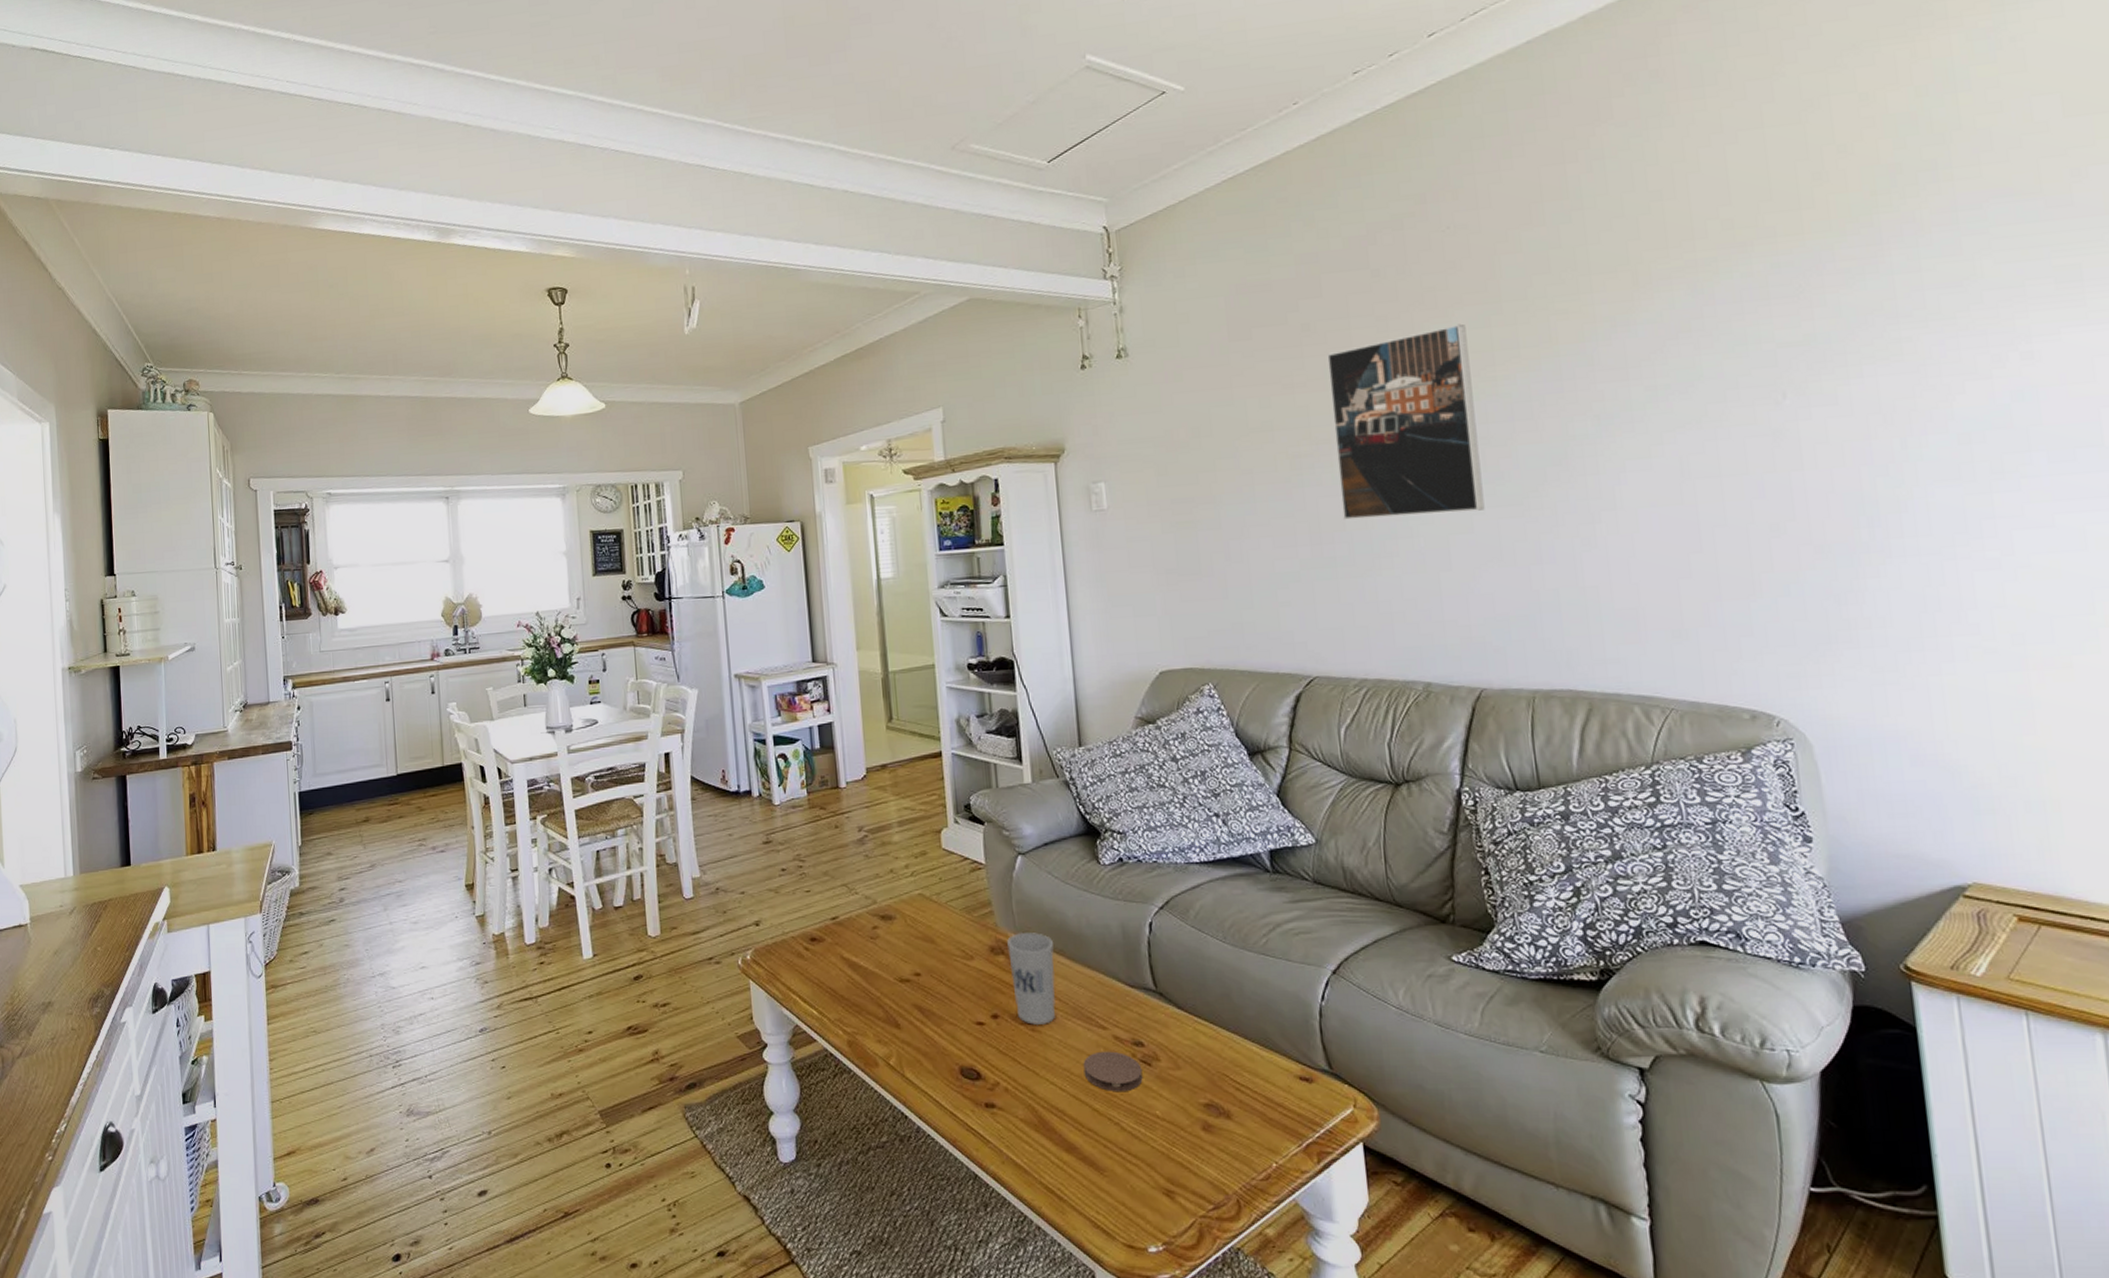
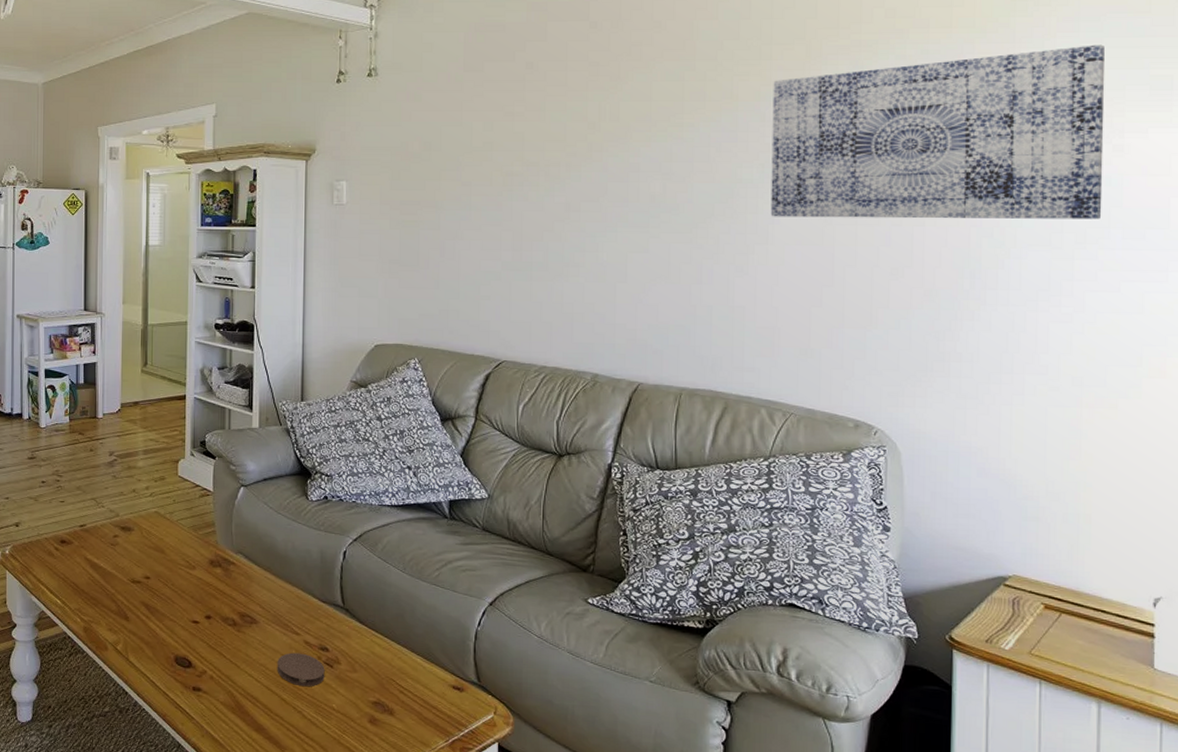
cup: present [1007,932,1055,1025] -> none [224,550,262,627]
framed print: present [1327,324,1485,520] -> none [542,75,663,235]
wall art: none [1598,235,2019,477] -> present [770,44,1106,220]

